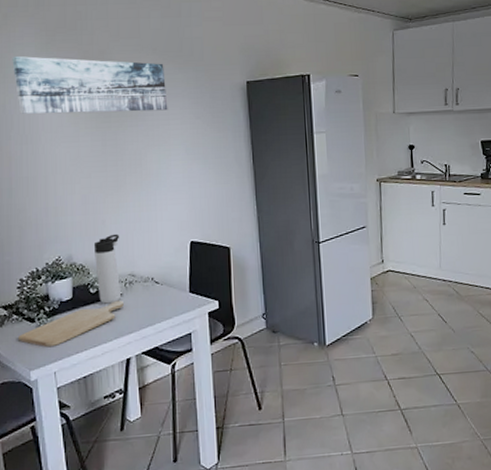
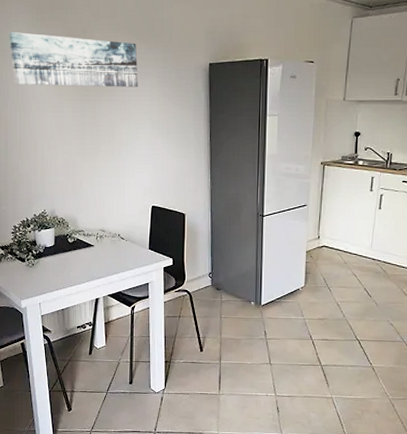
chopping board: present [17,300,124,348] -> none [11,250,95,283]
thermos bottle: present [94,233,122,304] -> none [73,194,94,253]

